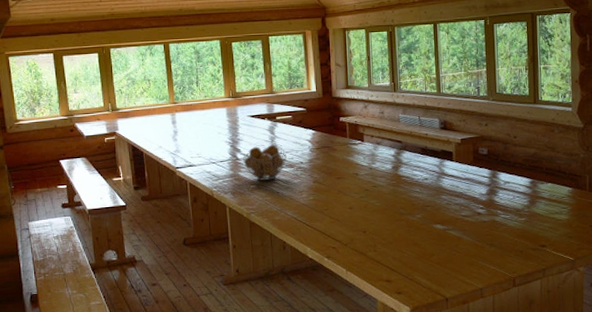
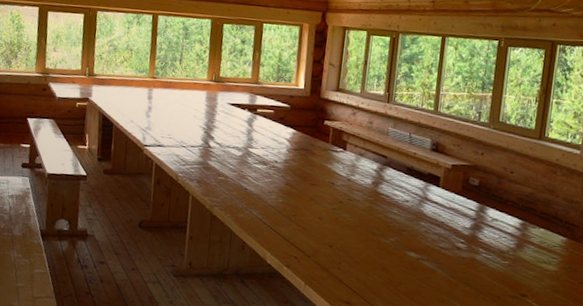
fruit basket: present [242,144,288,181] -> none [214,136,263,175]

